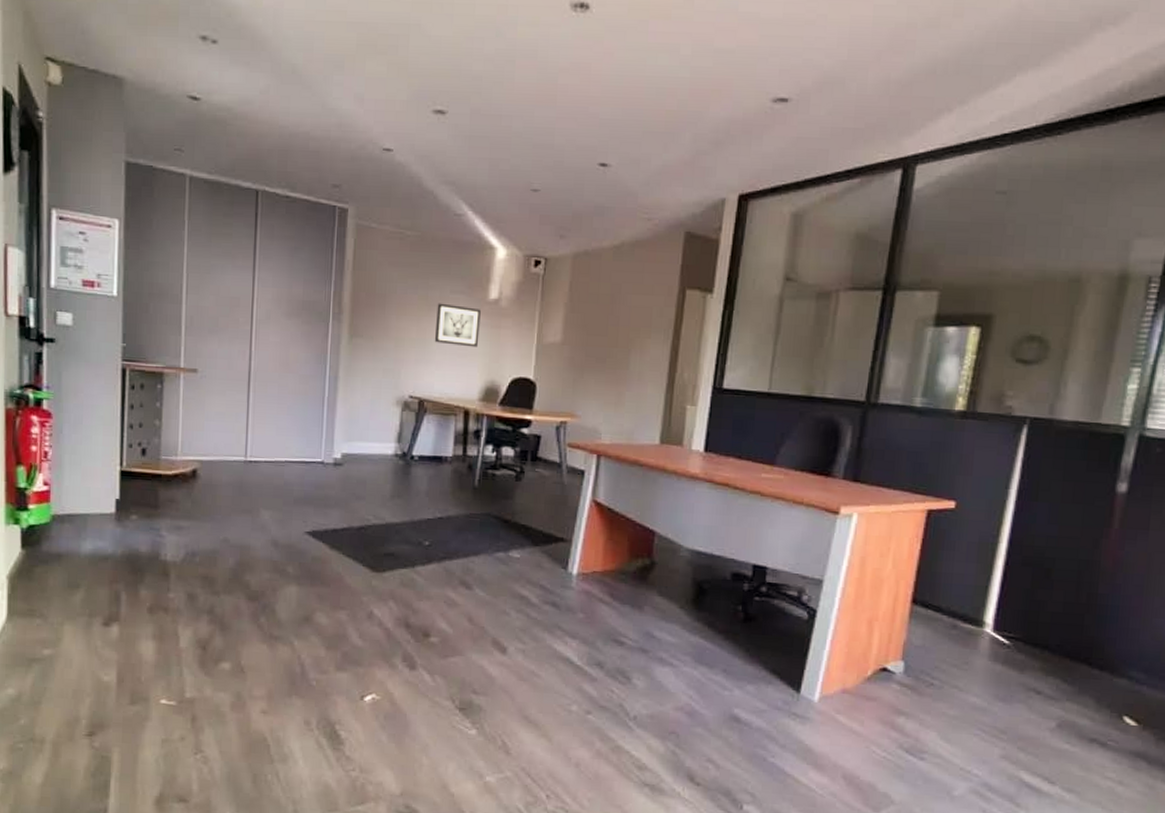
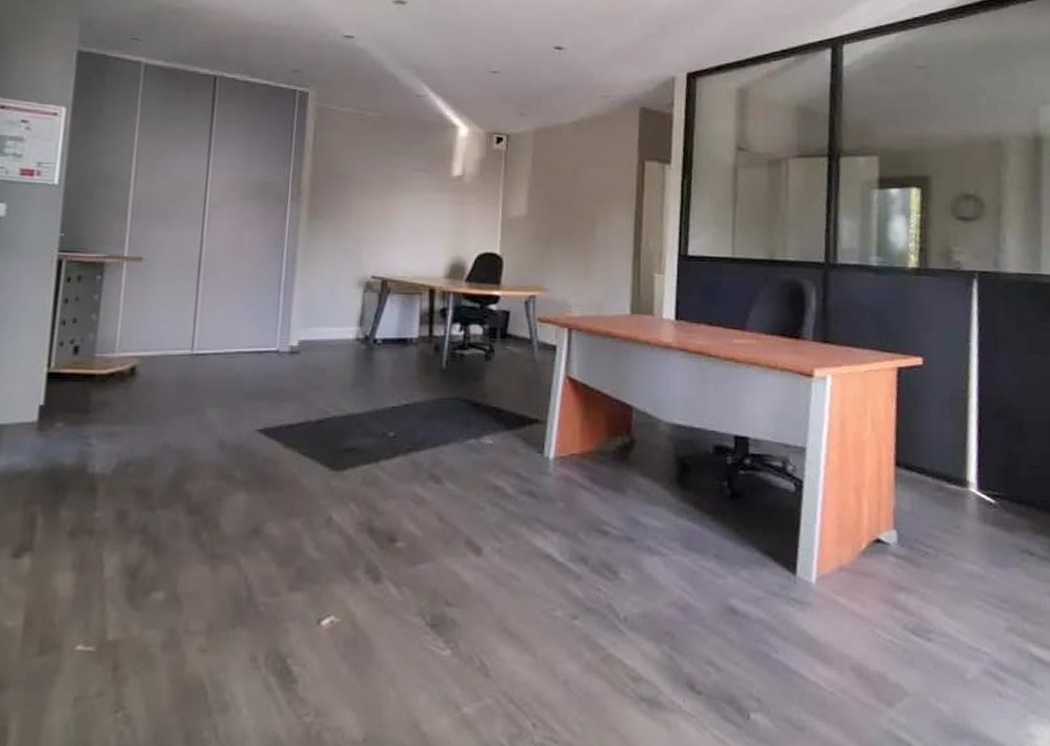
wall art: present [434,303,481,348] -> none [397,181,444,224]

